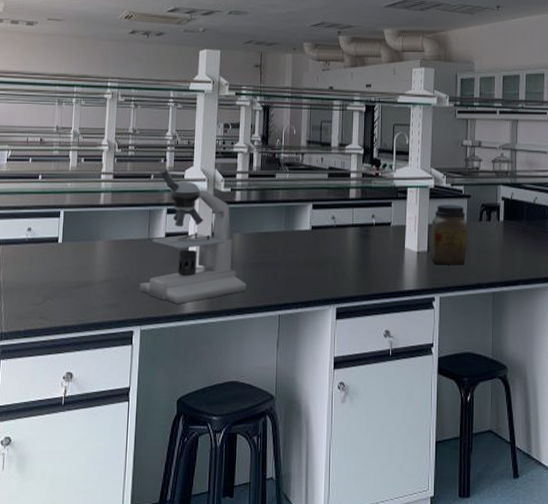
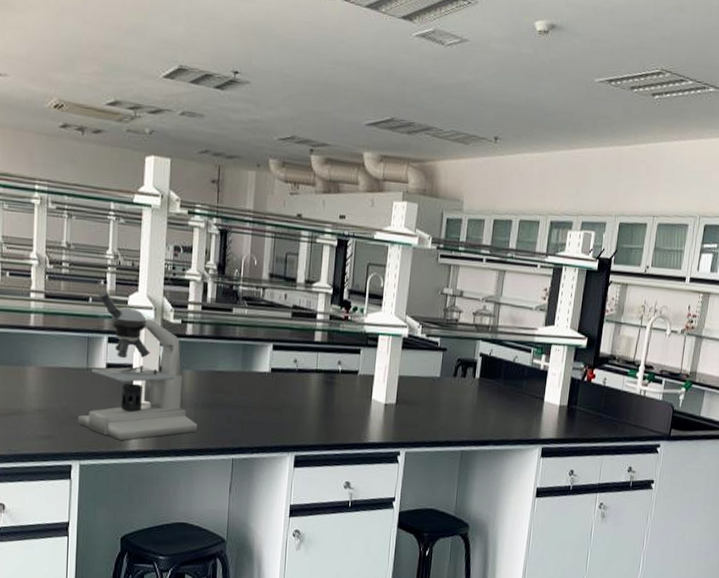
jar: present [431,205,467,265] -> none [399,356,441,421]

